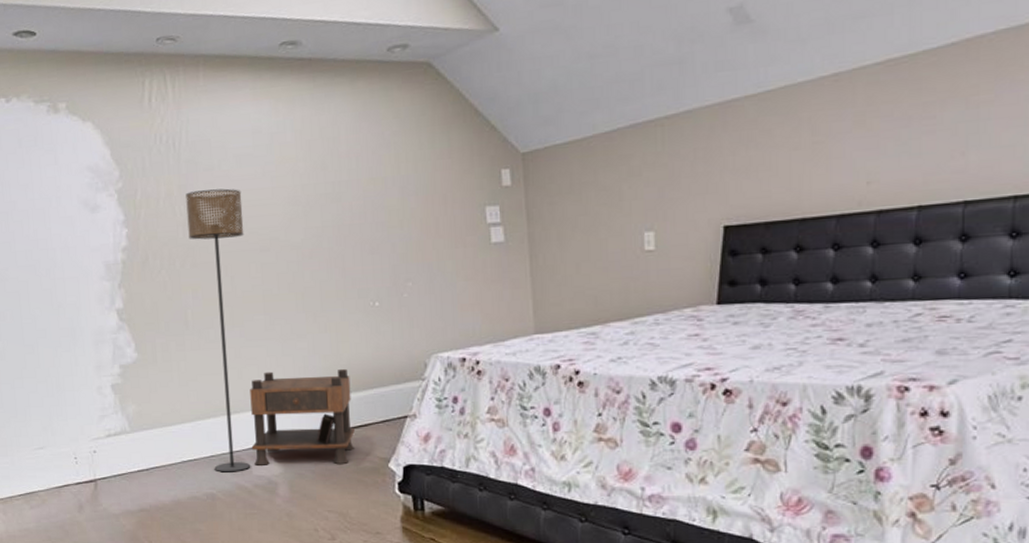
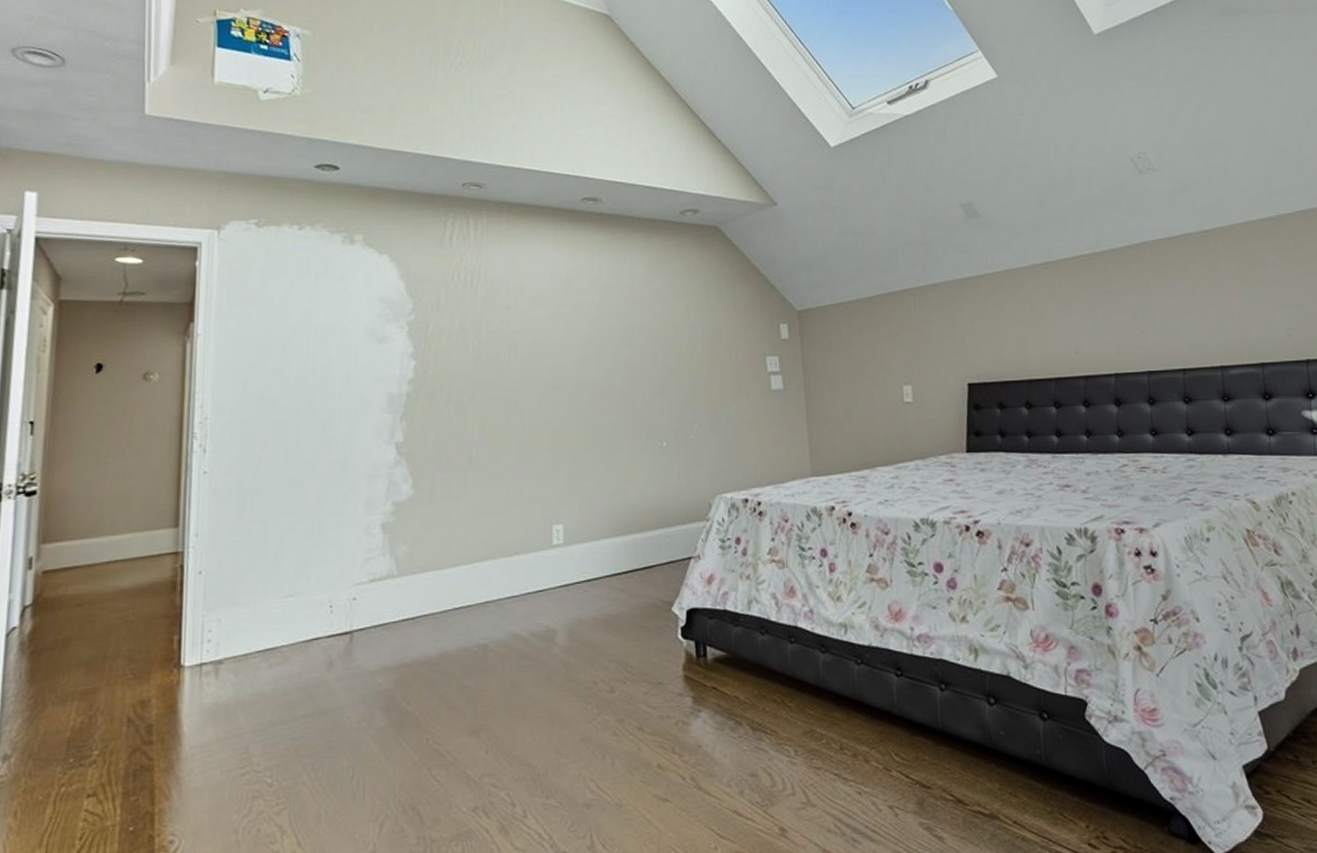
floor lamp: present [185,188,250,473] -> none [480,327,537,620]
nightstand: present [250,368,356,466] -> none [530,508,640,612]

